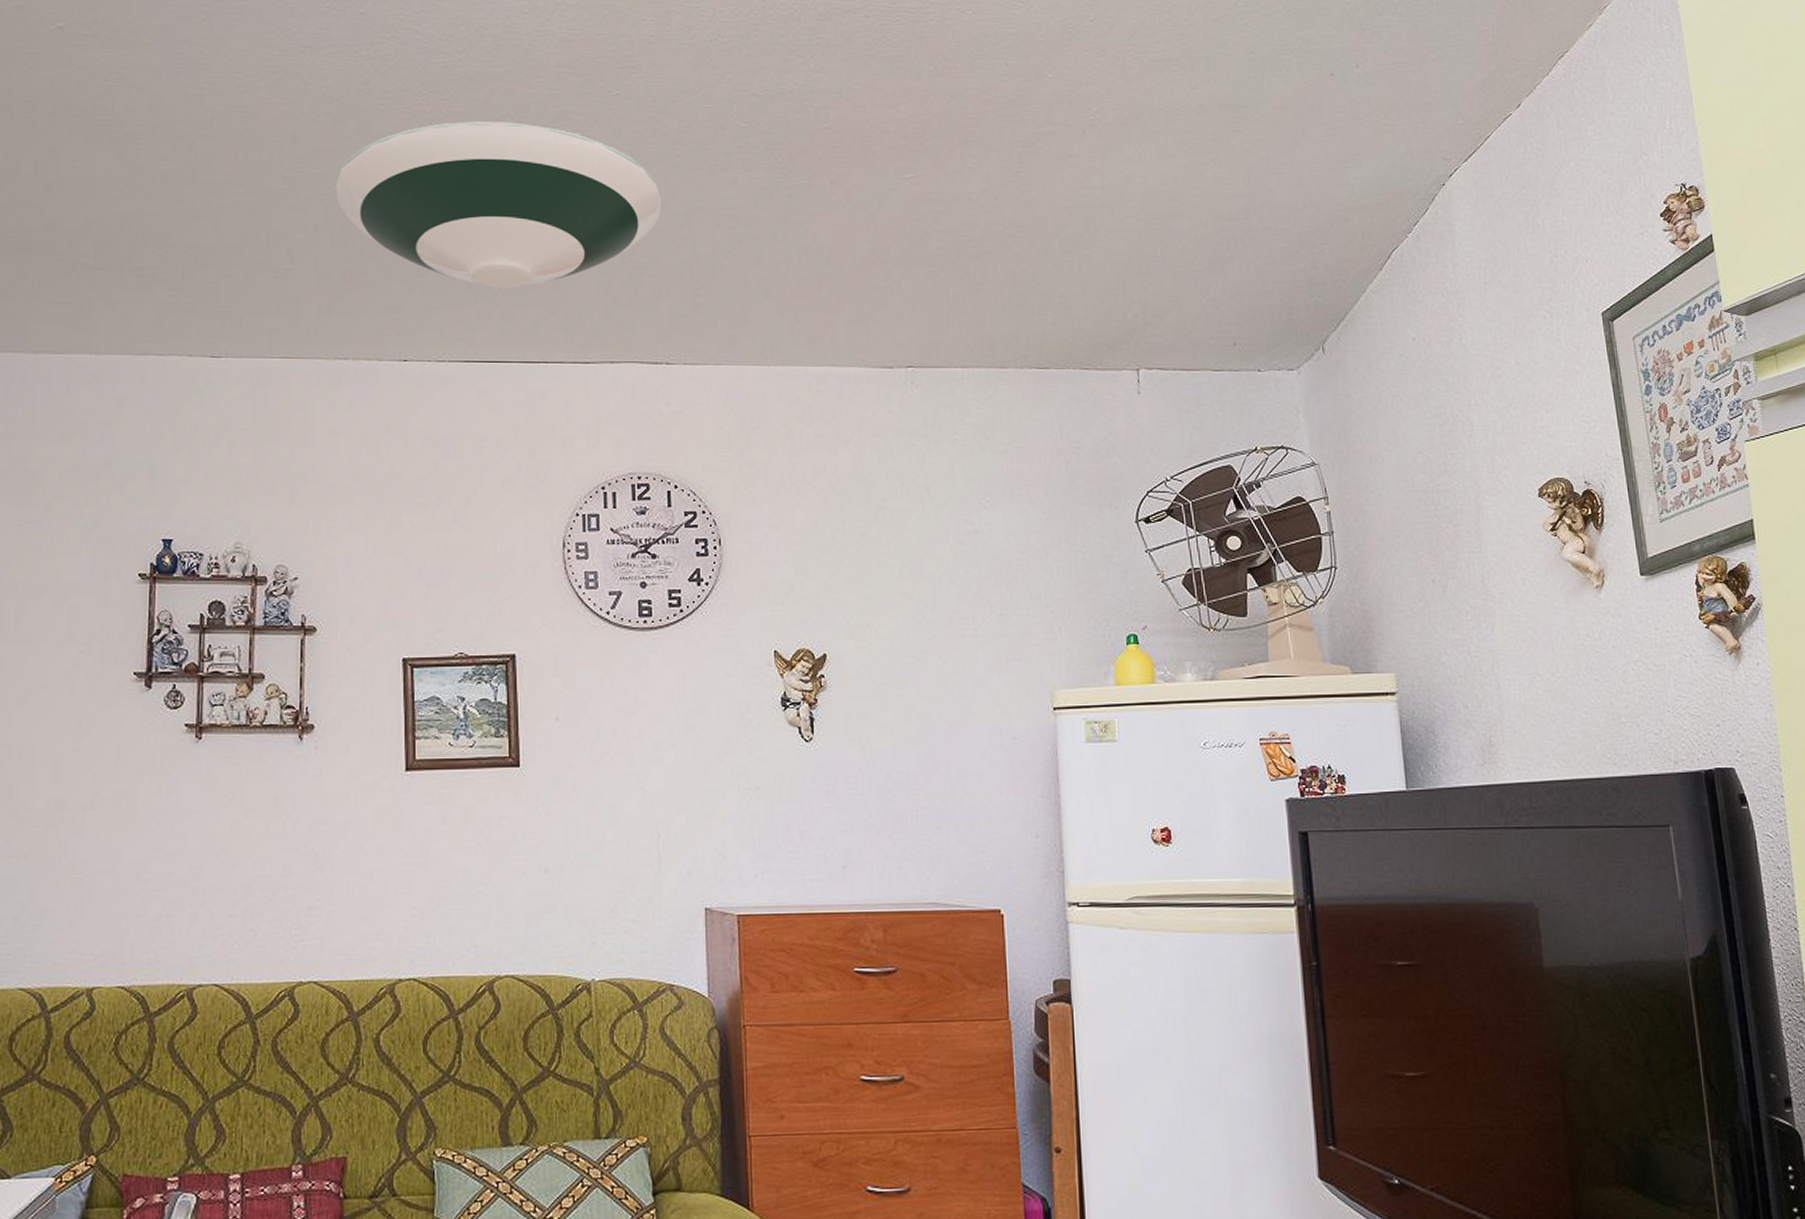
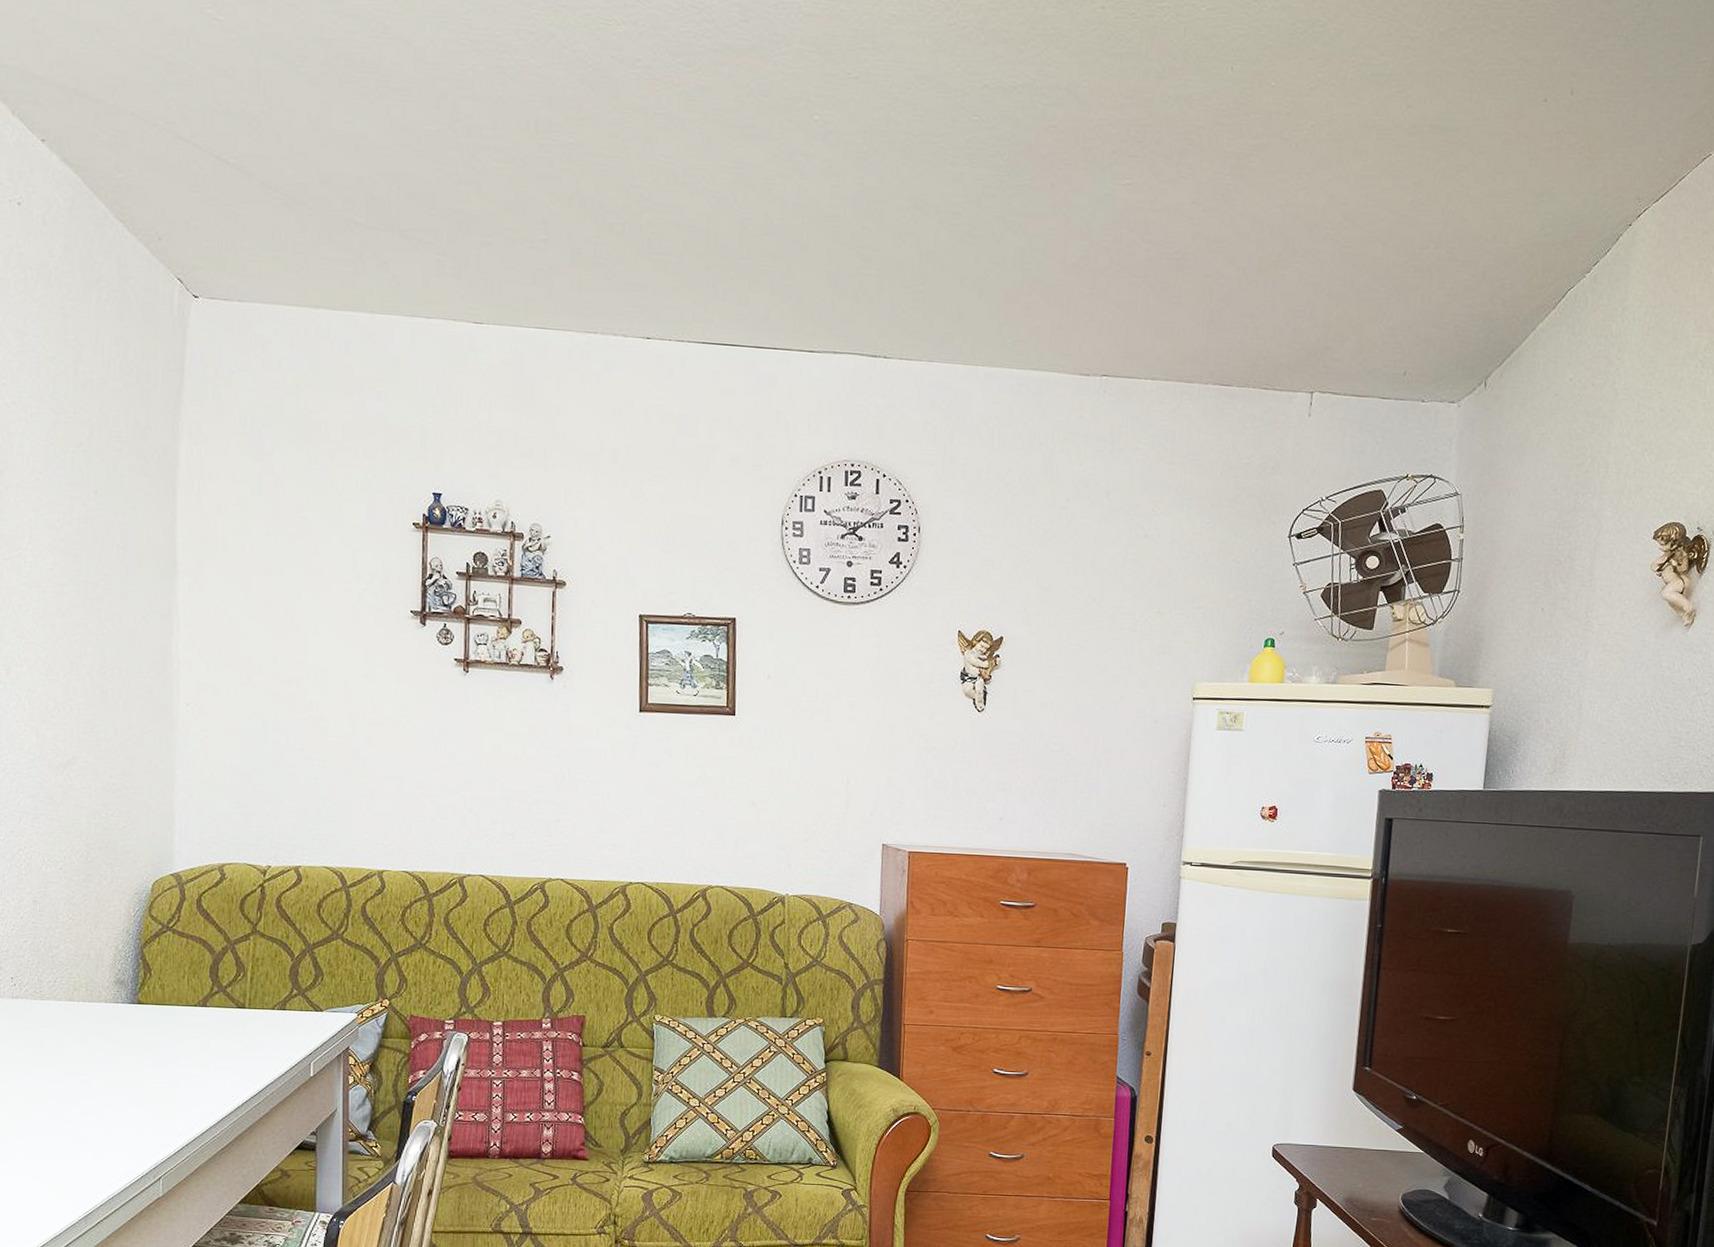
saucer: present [334,121,662,289] -> none [586,97,892,274]

